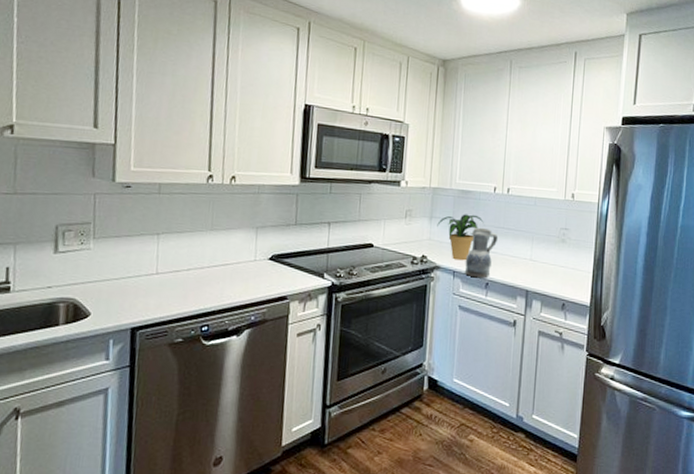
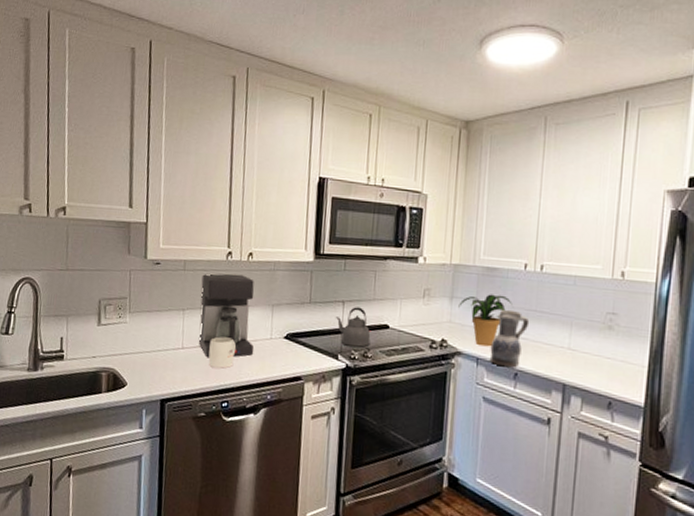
coffee maker: none [176,197,237,283] -> present [199,274,254,358]
mug: none [186,260,218,294] -> present [208,337,237,370]
kettle: none [321,227,356,267] -> present [335,307,371,349]

